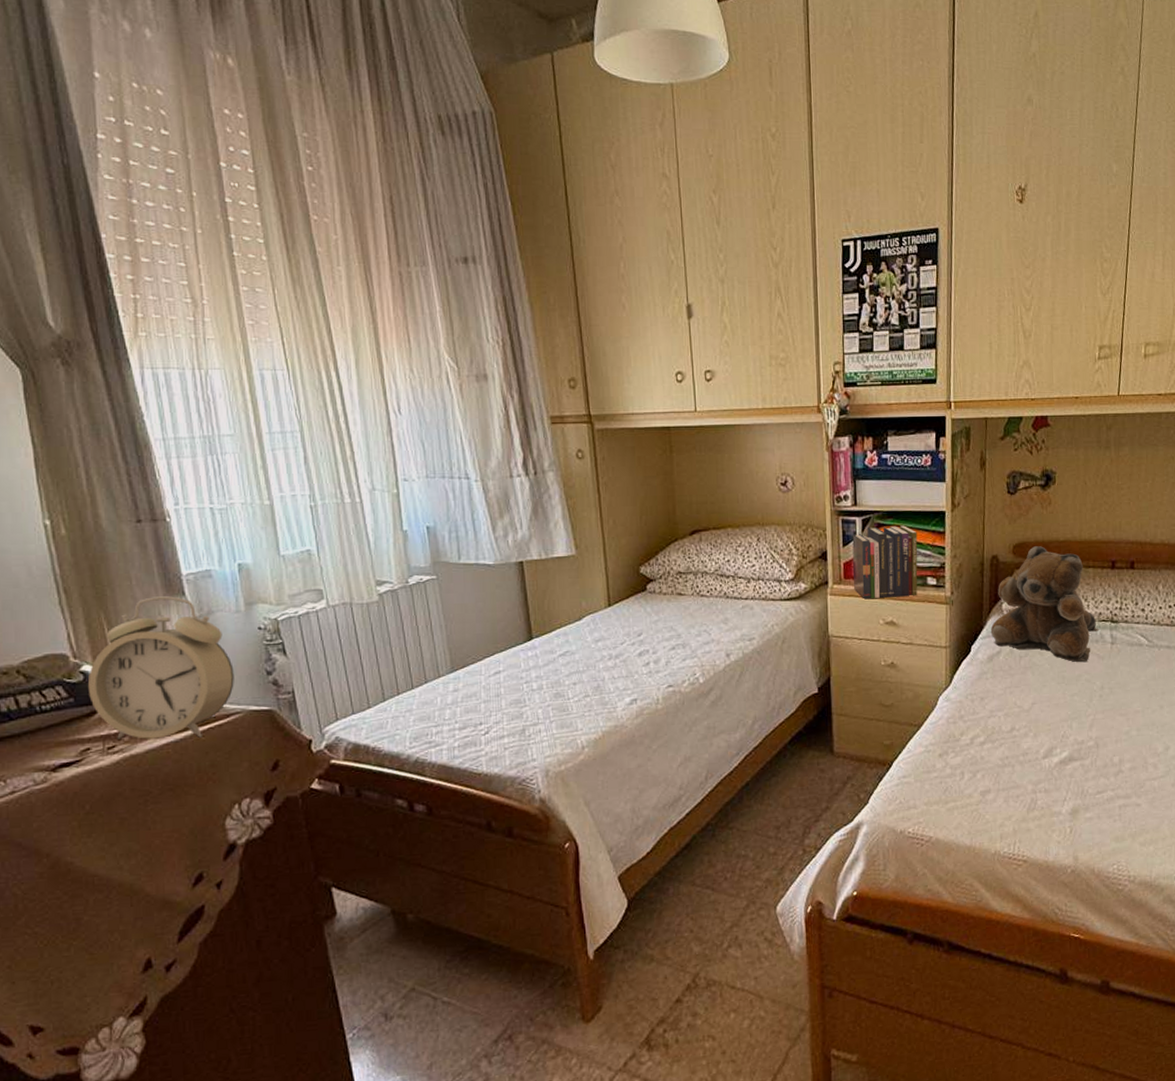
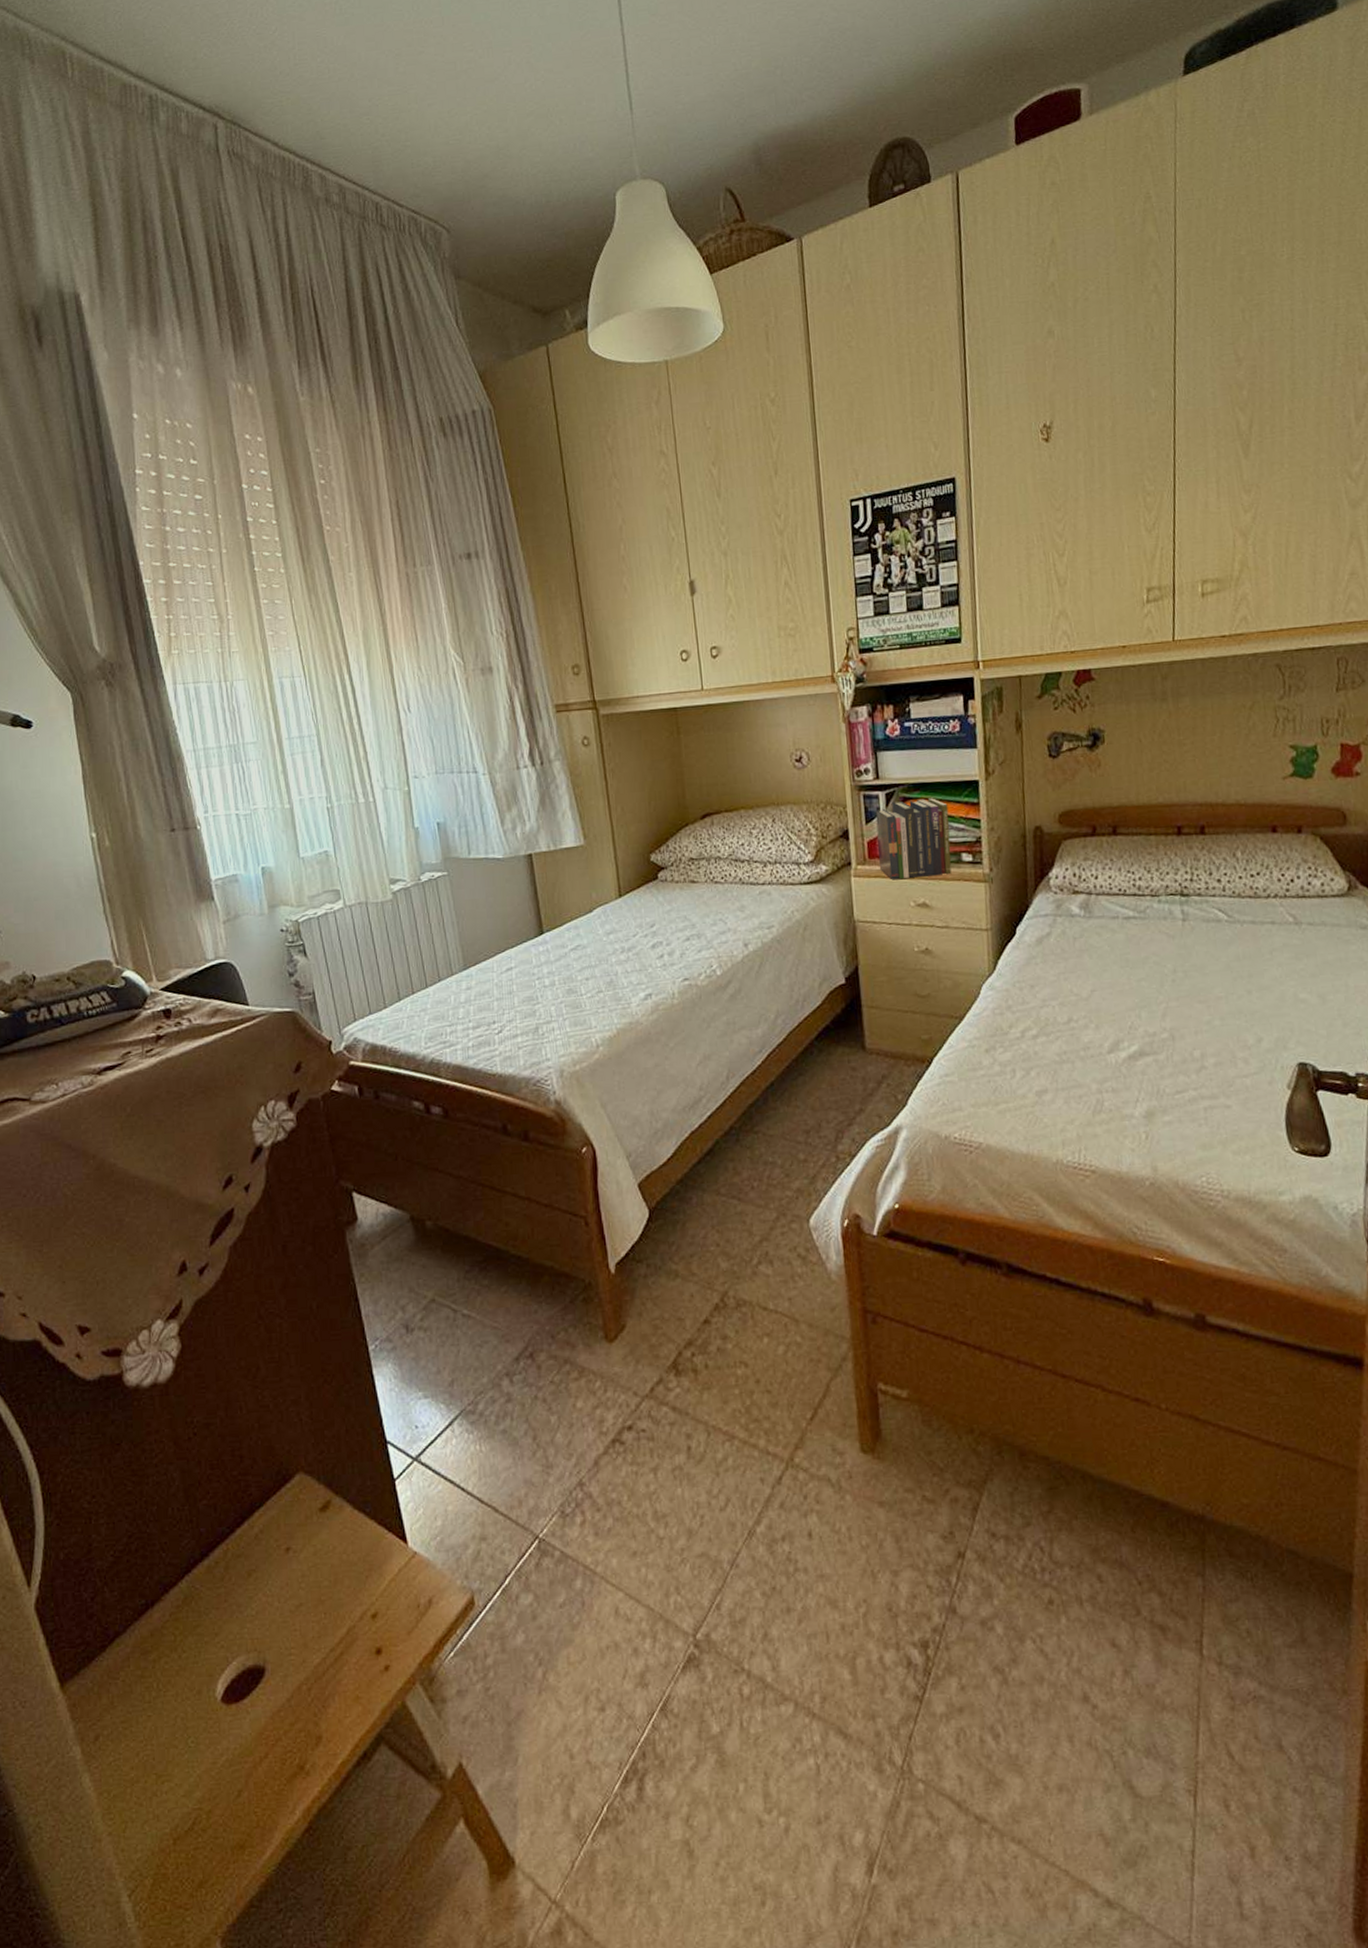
alarm clock: present [87,596,234,741] -> none [128,901,259,1044]
teddy bear: present [990,546,1099,663] -> none [1037,813,1167,943]

